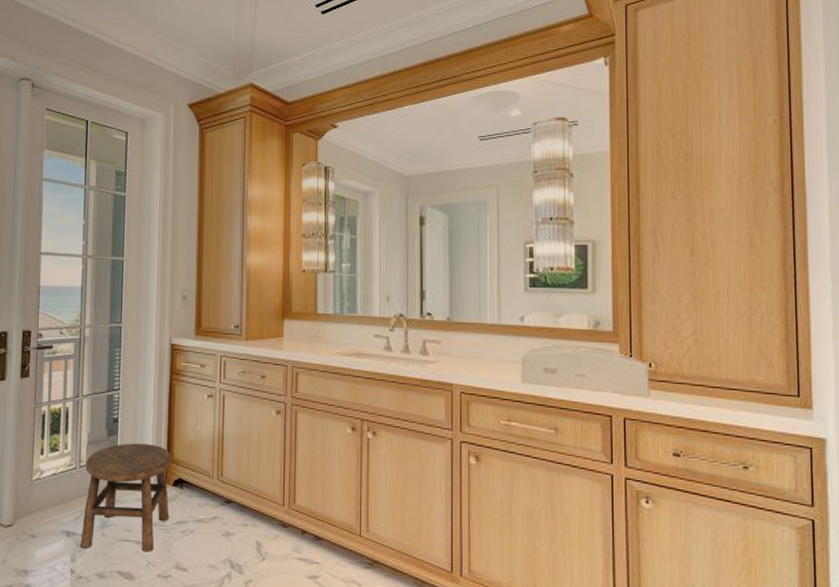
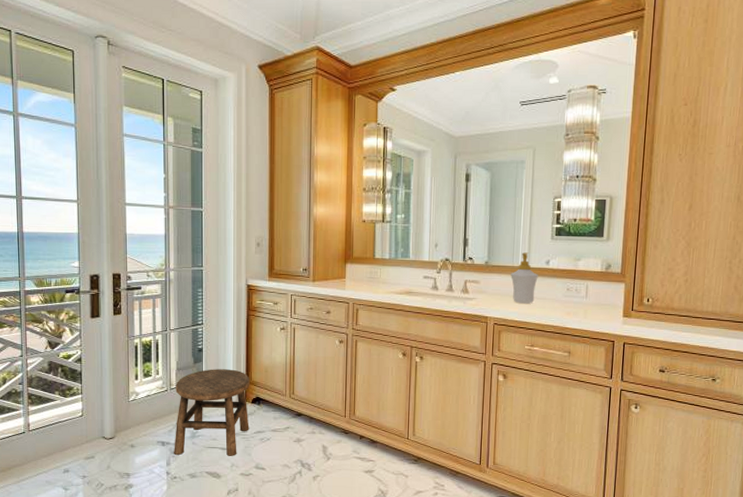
soap bottle: none [478,307,512,369] -> present [510,252,538,304]
tissue dispenser: present [520,345,650,397] -> none [543,284,647,326]

